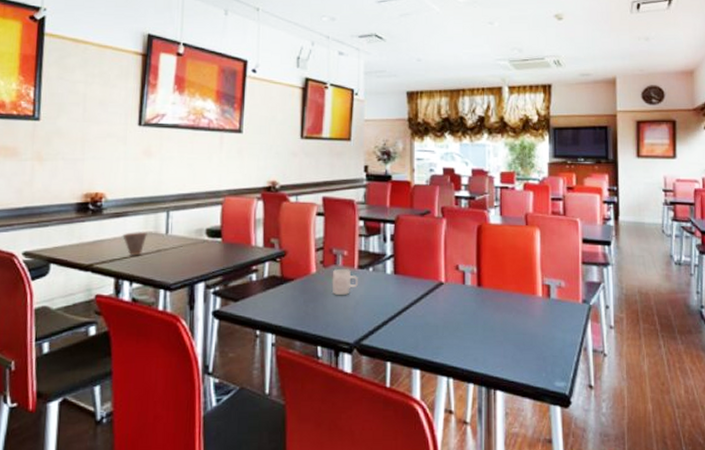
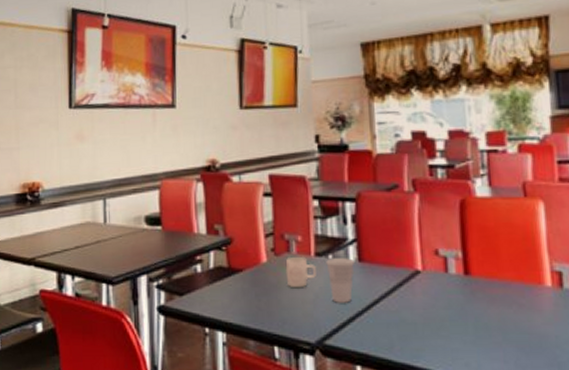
cup: present [122,232,147,256] -> none [61,222,86,248]
cup: none [367,271,391,309] -> present [326,258,355,303]

